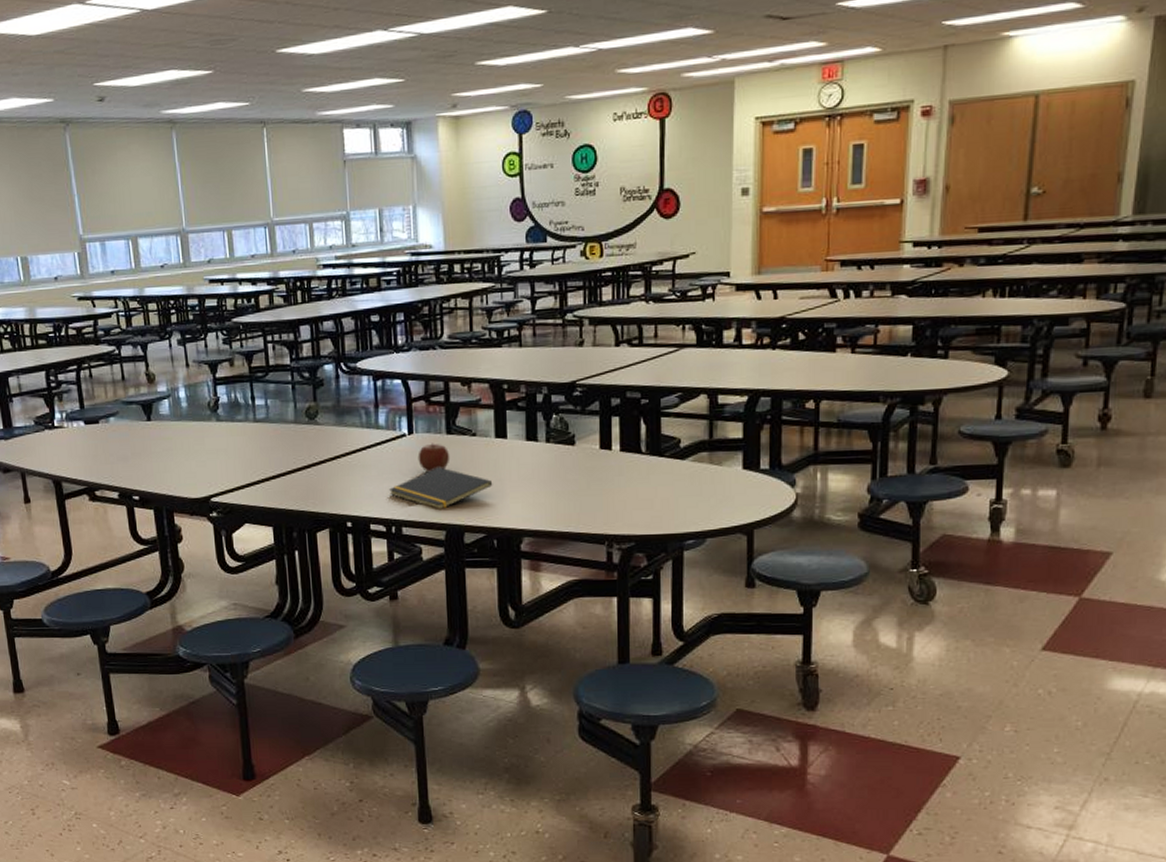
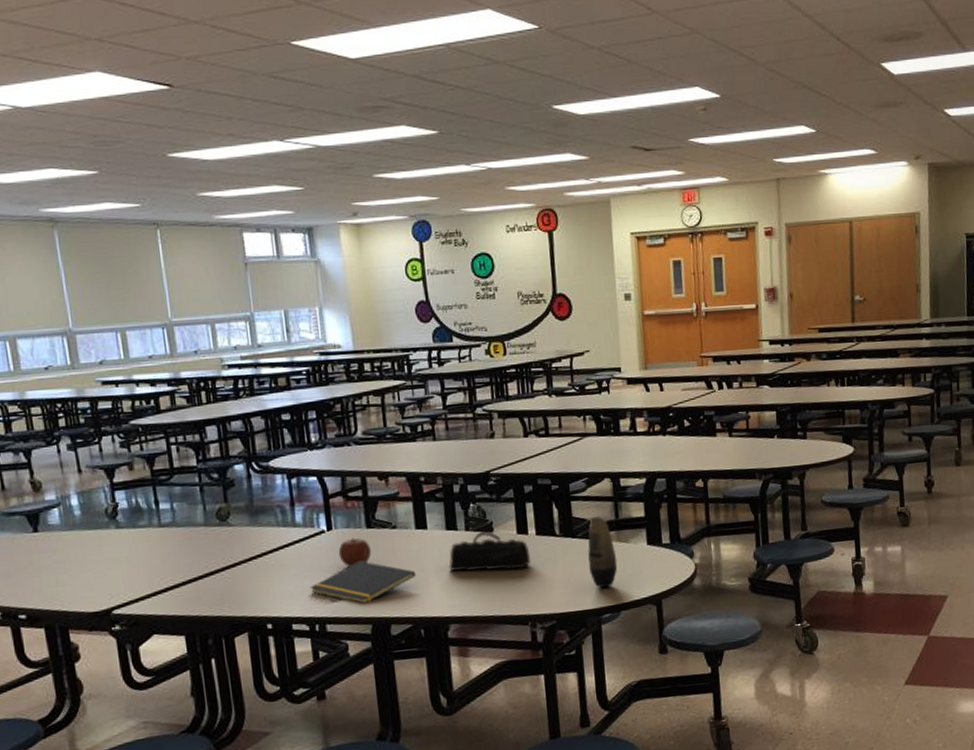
pencil case: none [526,444,613,486] -> present [449,531,531,572]
cosmetic container: none [675,434,707,513] -> present [588,515,618,589]

